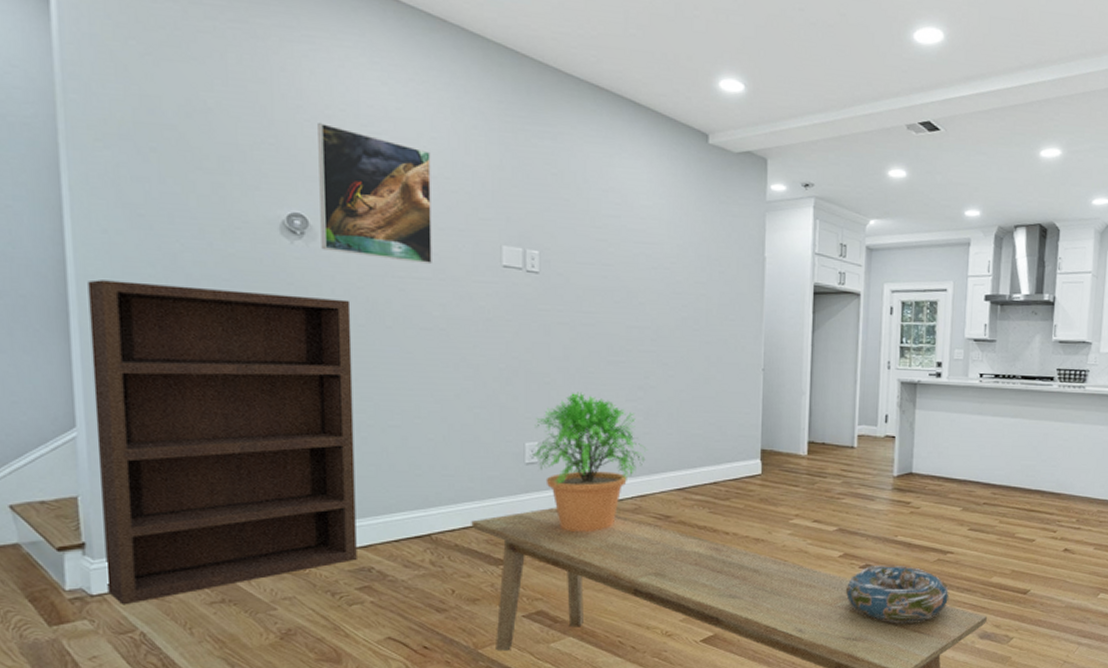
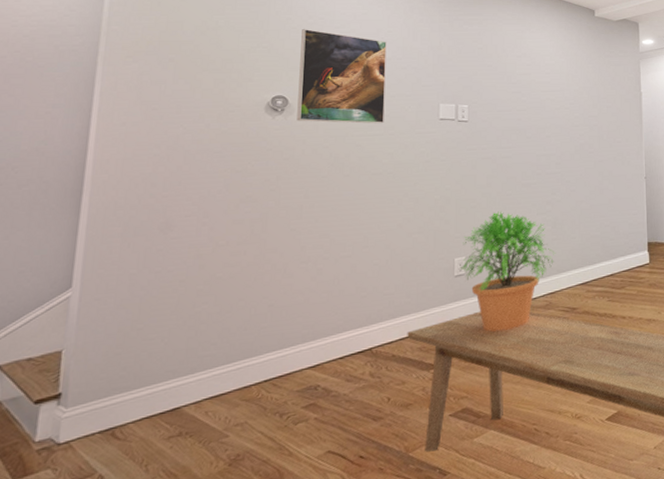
bookcase: present [88,280,357,605] -> none [74,157,317,450]

